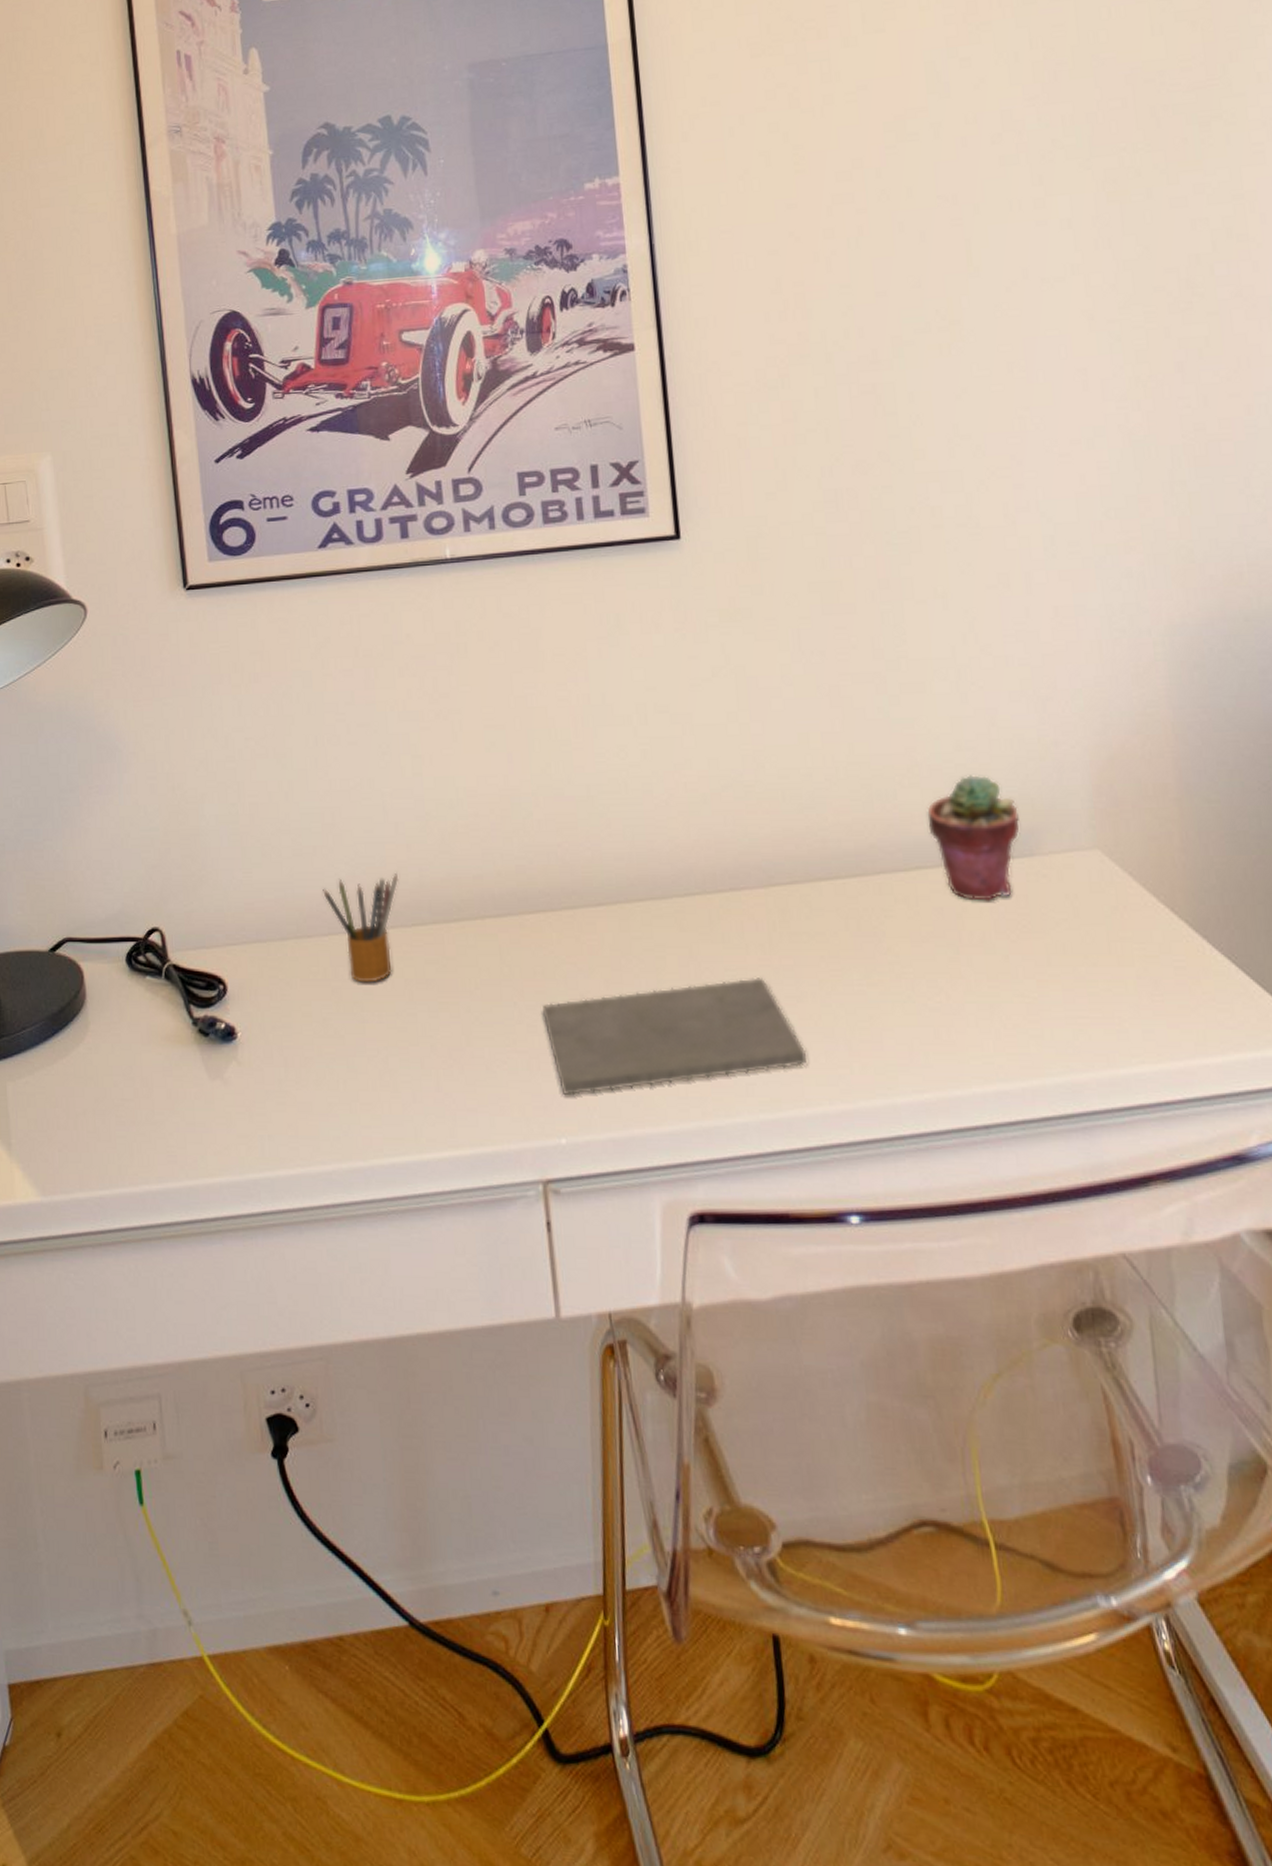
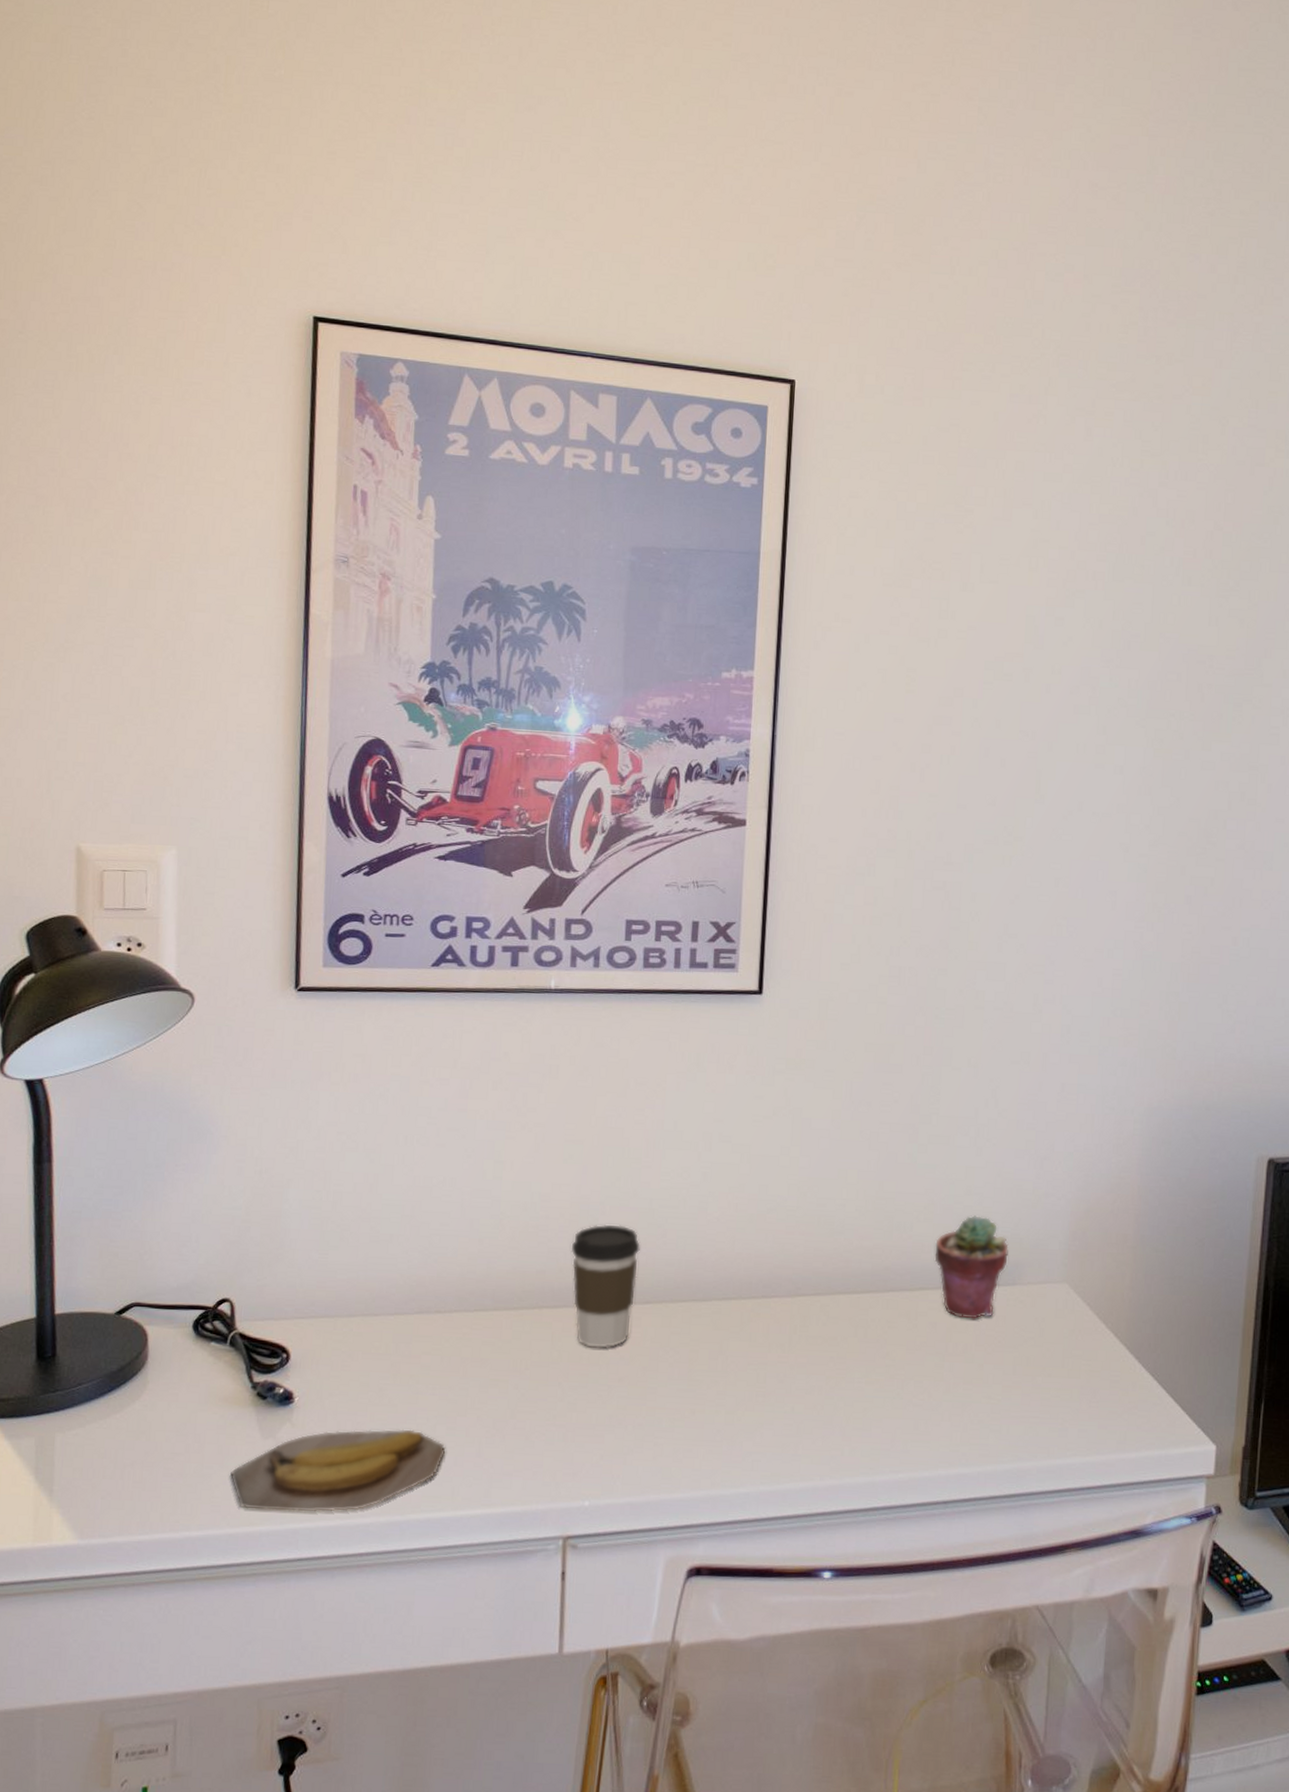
banana: none [183,1063,402,1160] -> present [230,1429,446,1512]
pencil box: present [323,873,399,983] -> none [394,1264,468,1359]
coffee cup: none [506,817,585,960] -> present [571,1224,640,1348]
notepad: present [542,978,807,1096] -> none [582,1372,807,1465]

